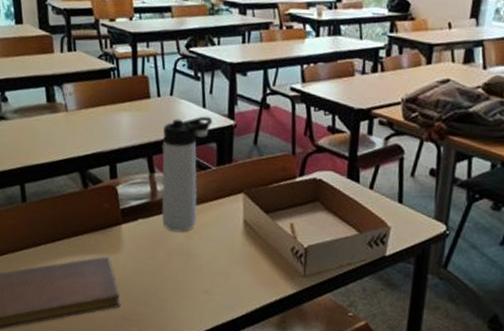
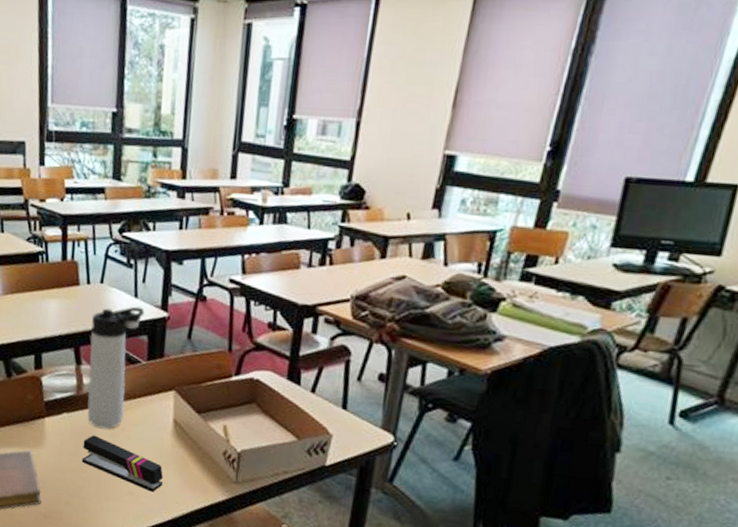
stapler: none [158,238,237,290] -> present [81,435,164,492]

